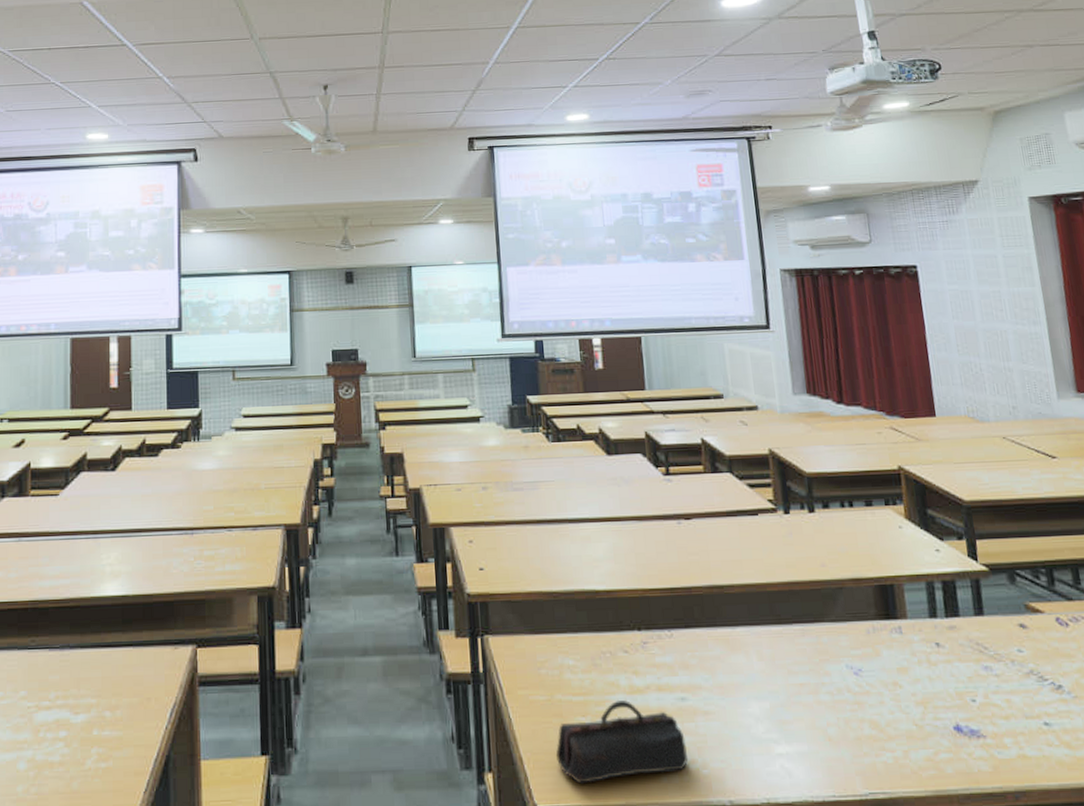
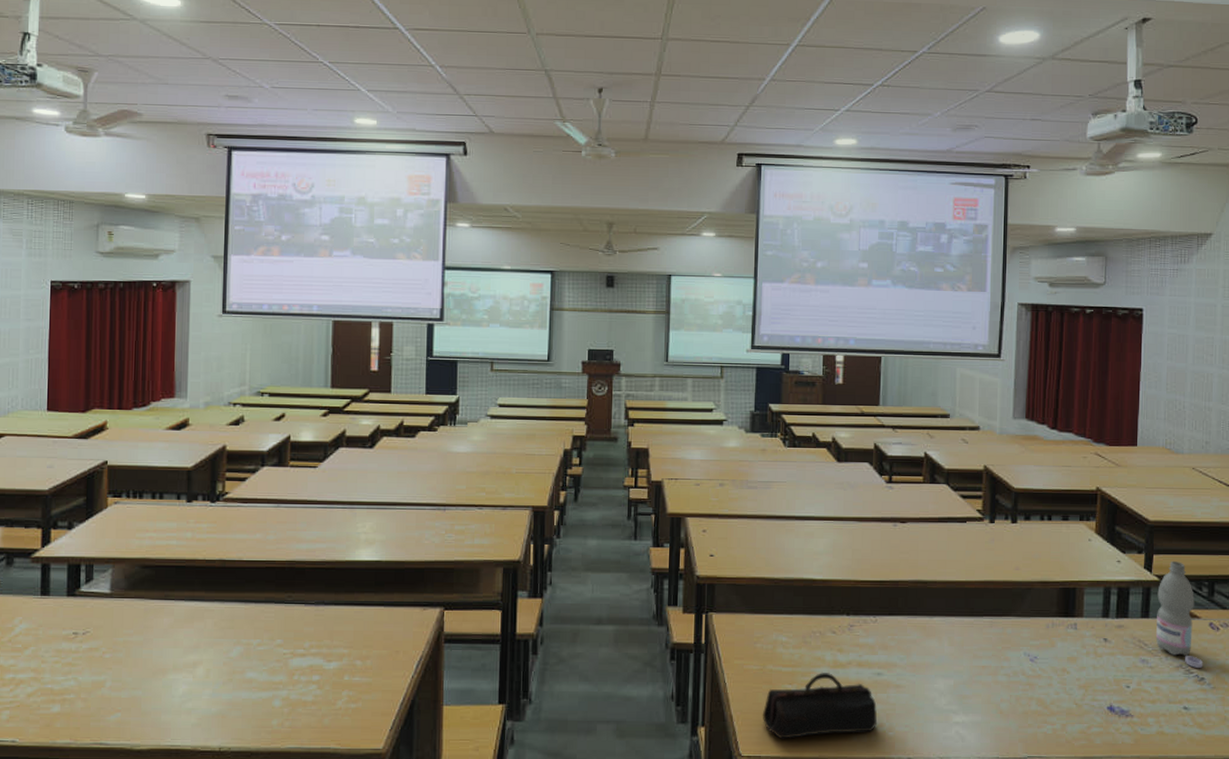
water bottle: none [988,545,1058,675] -> present [1155,560,1204,669]

